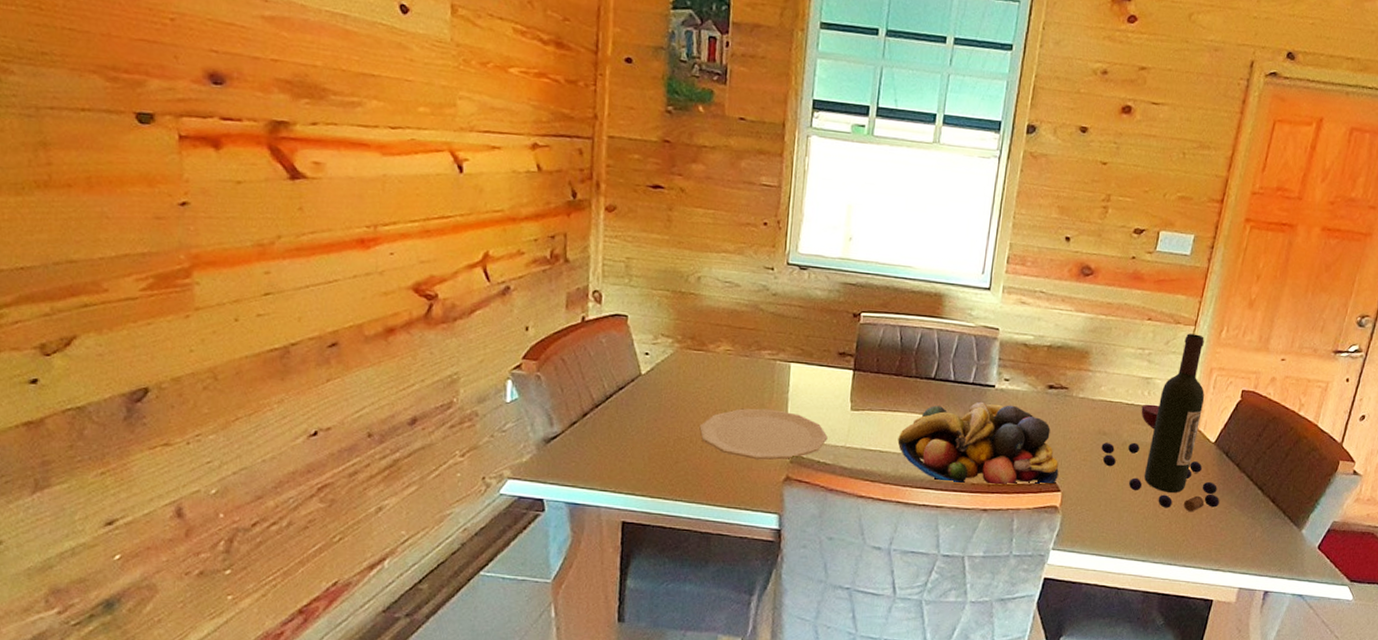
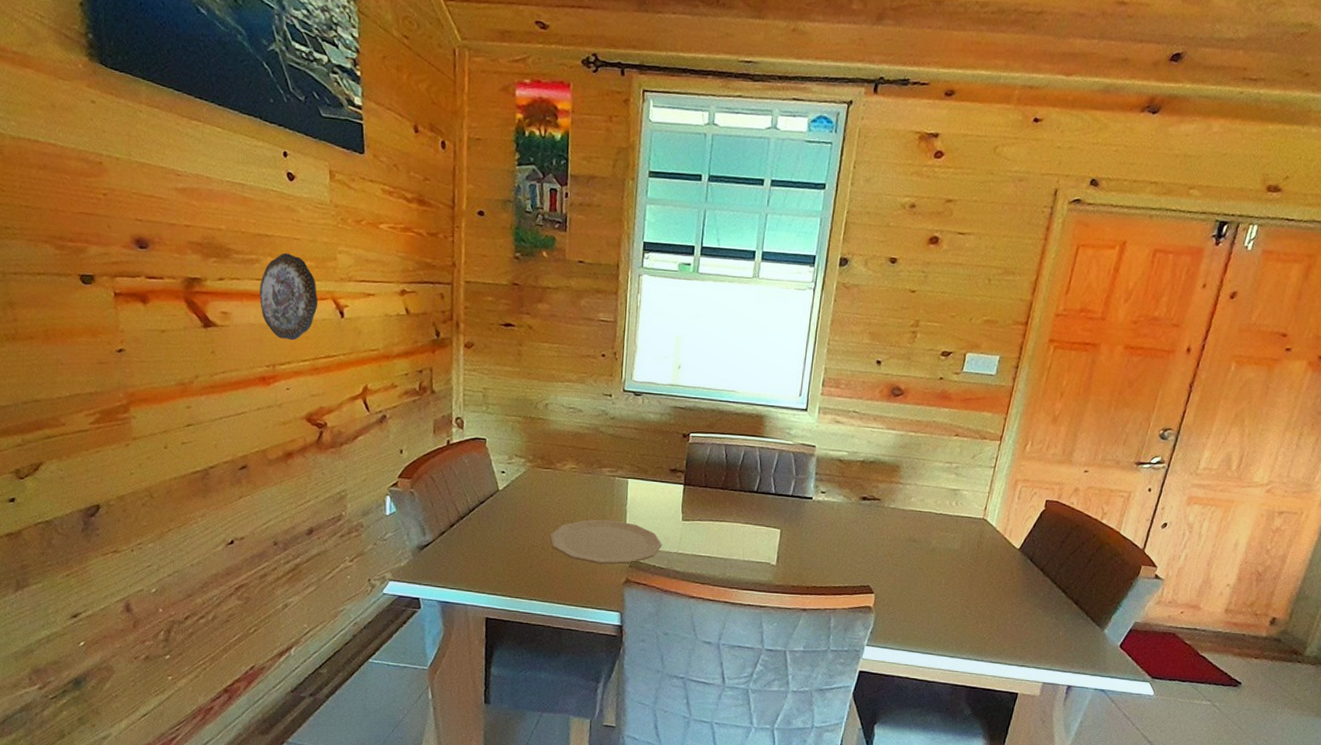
decorative plate: none [360,96,433,198] -> present [259,253,318,341]
fruit bowl: present [897,401,1059,486] -> none [724,512,872,588]
wine bottle: present [1101,333,1220,512] -> none [911,448,1024,613]

